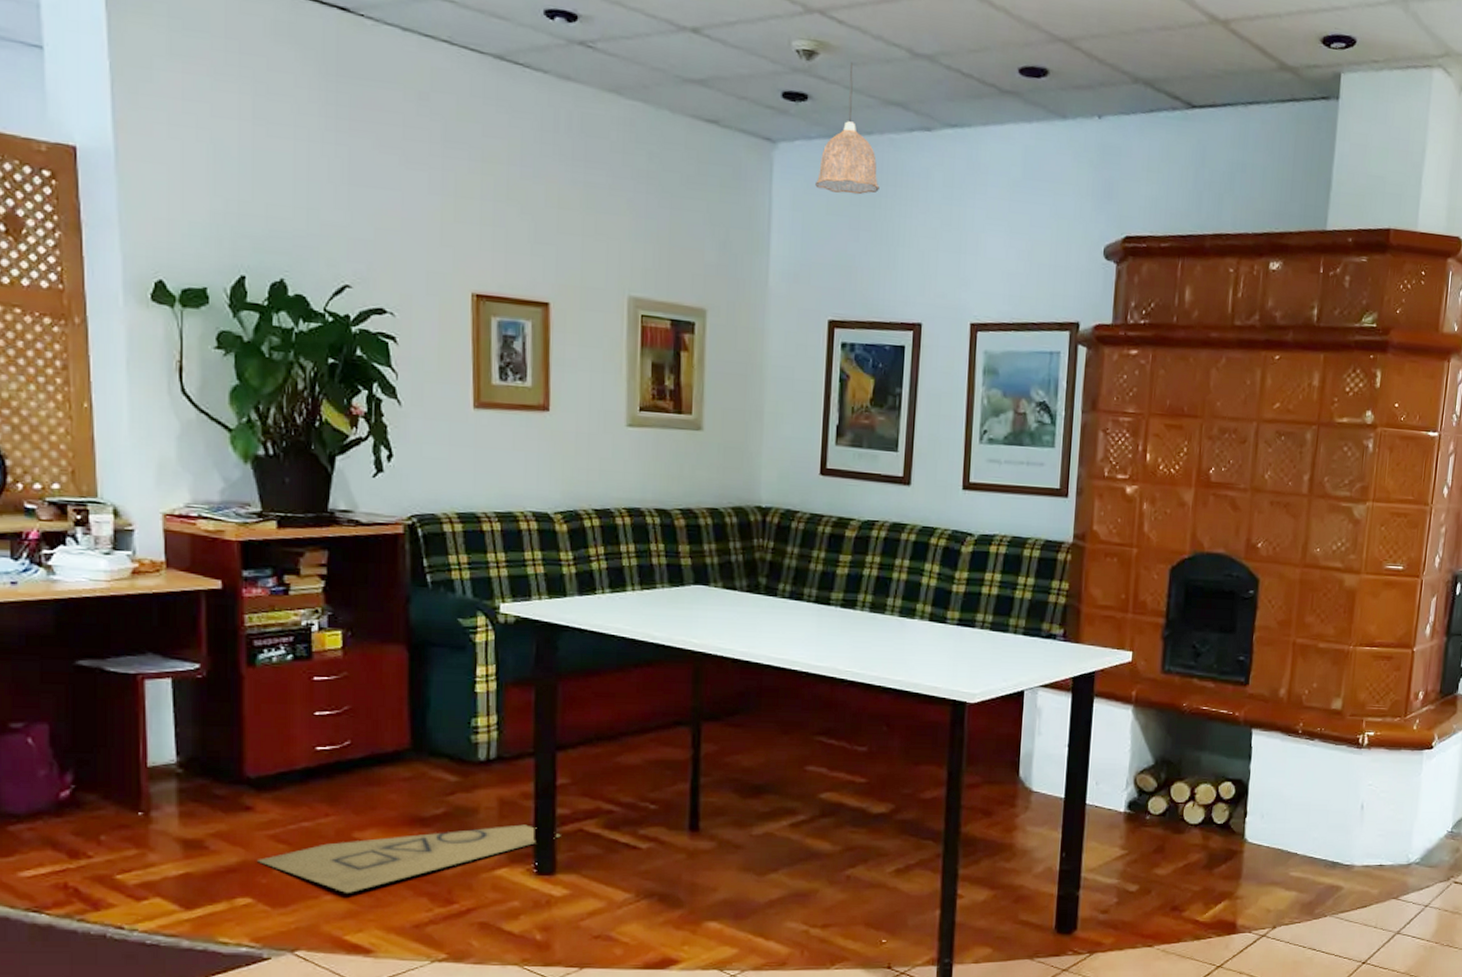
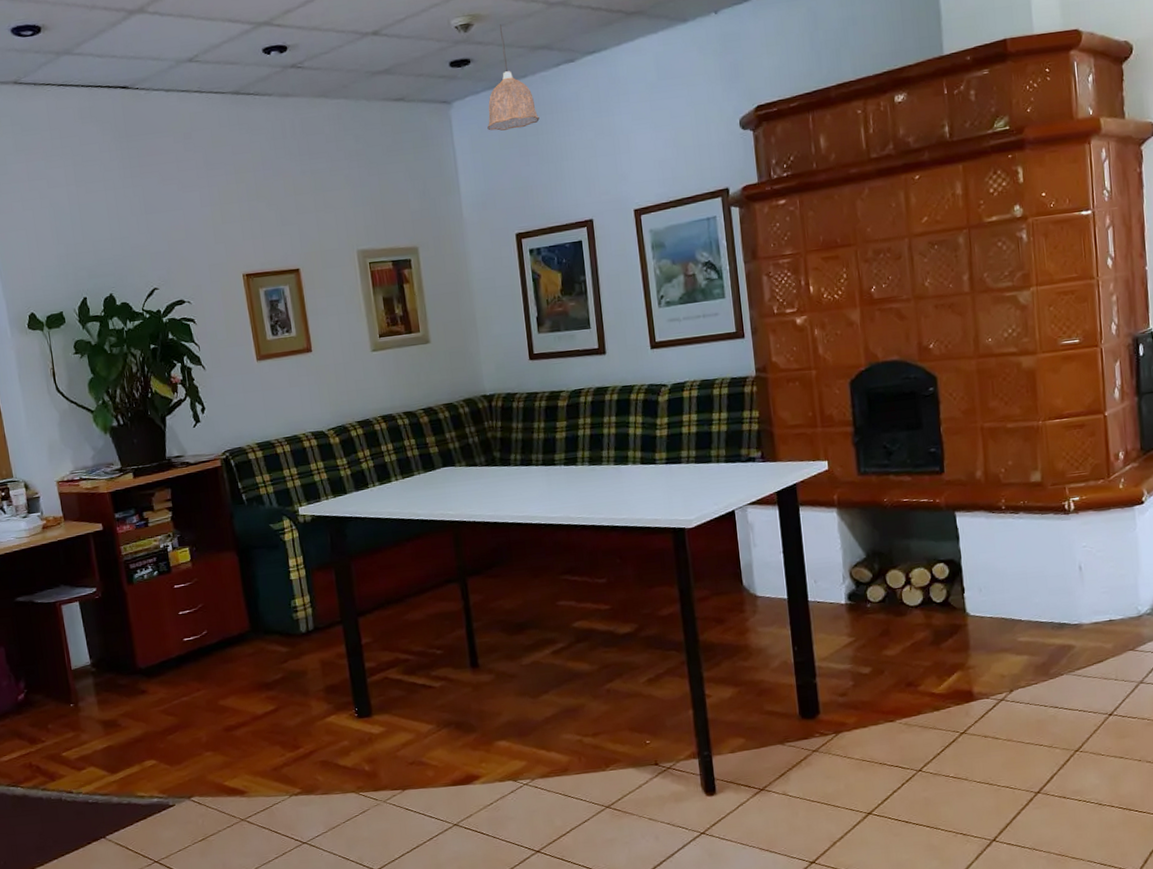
doormat: present [258,824,561,894] -> none [155,679,372,750]

